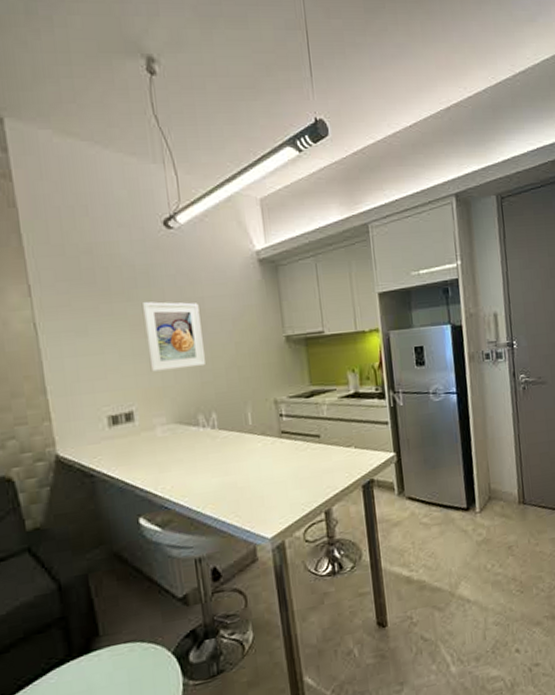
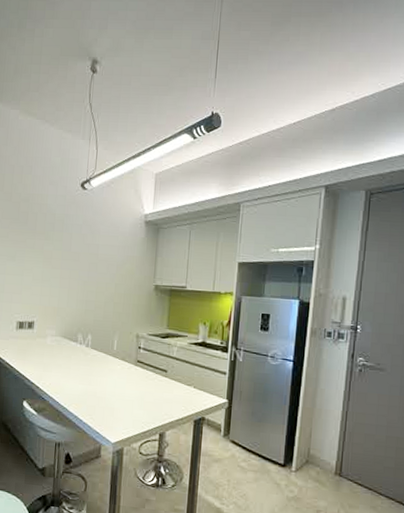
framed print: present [141,302,205,372] -> none [51,242,94,298]

